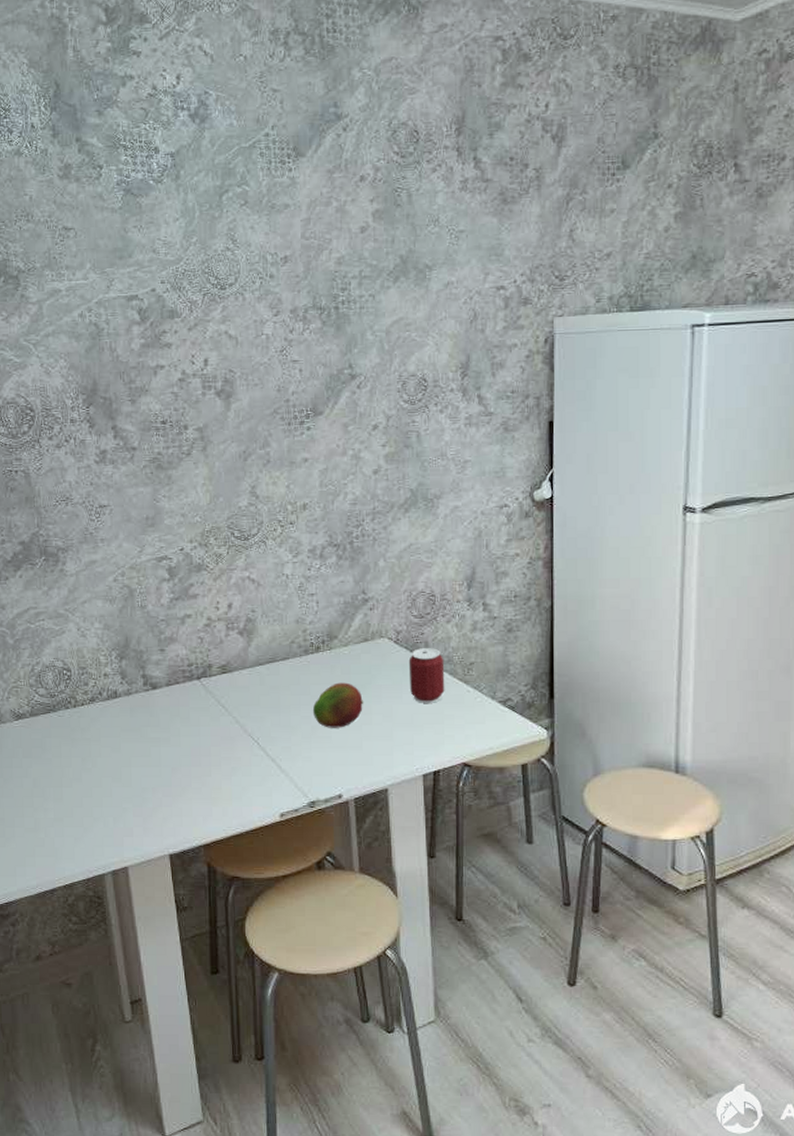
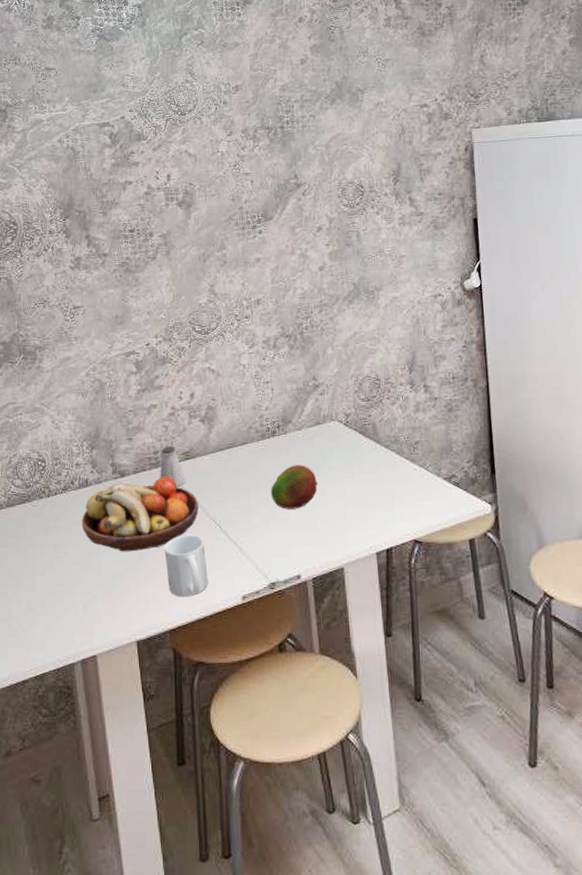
fruit bowl: none [110,690,235,766] -> present [81,476,199,552]
saltshaker: none [194,659,222,701] -> present [160,446,186,487]
mug: none [199,750,245,812] -> present [164,534,208,597]
can: present [408,648,445,703] -> none [358,429,393,482]

